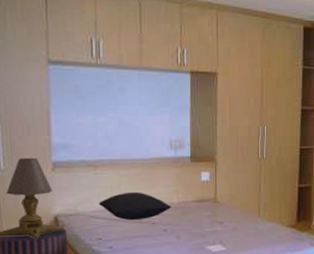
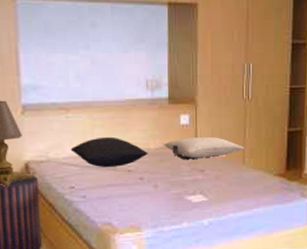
pillow: none [185,191,260,213] -> present [163,136,245,160]

